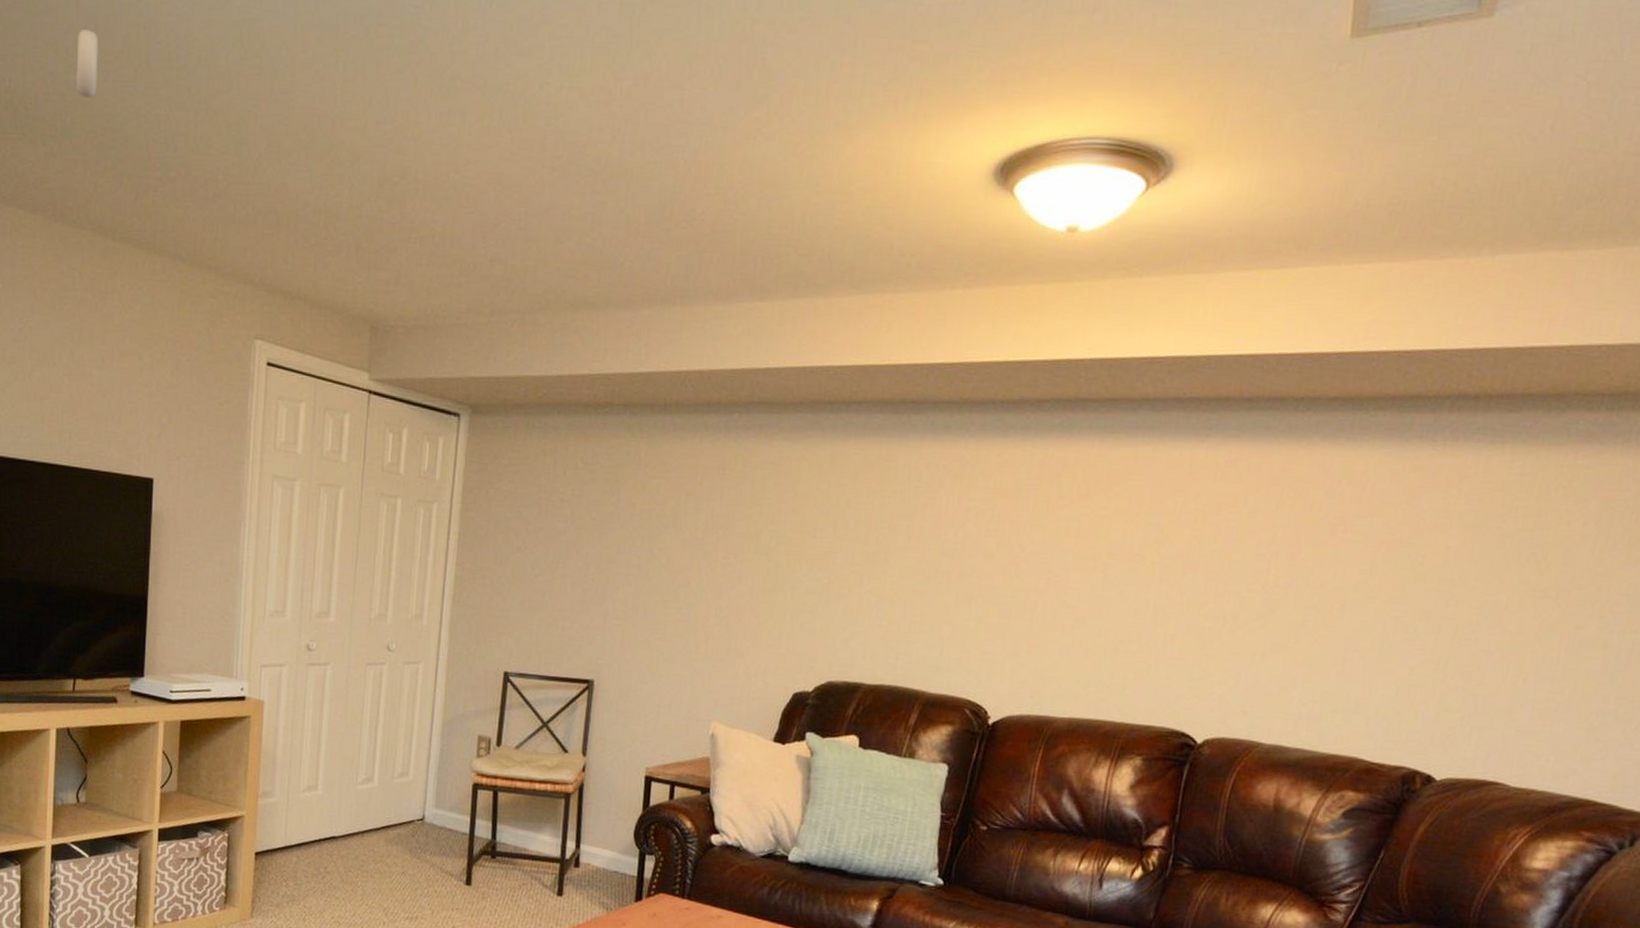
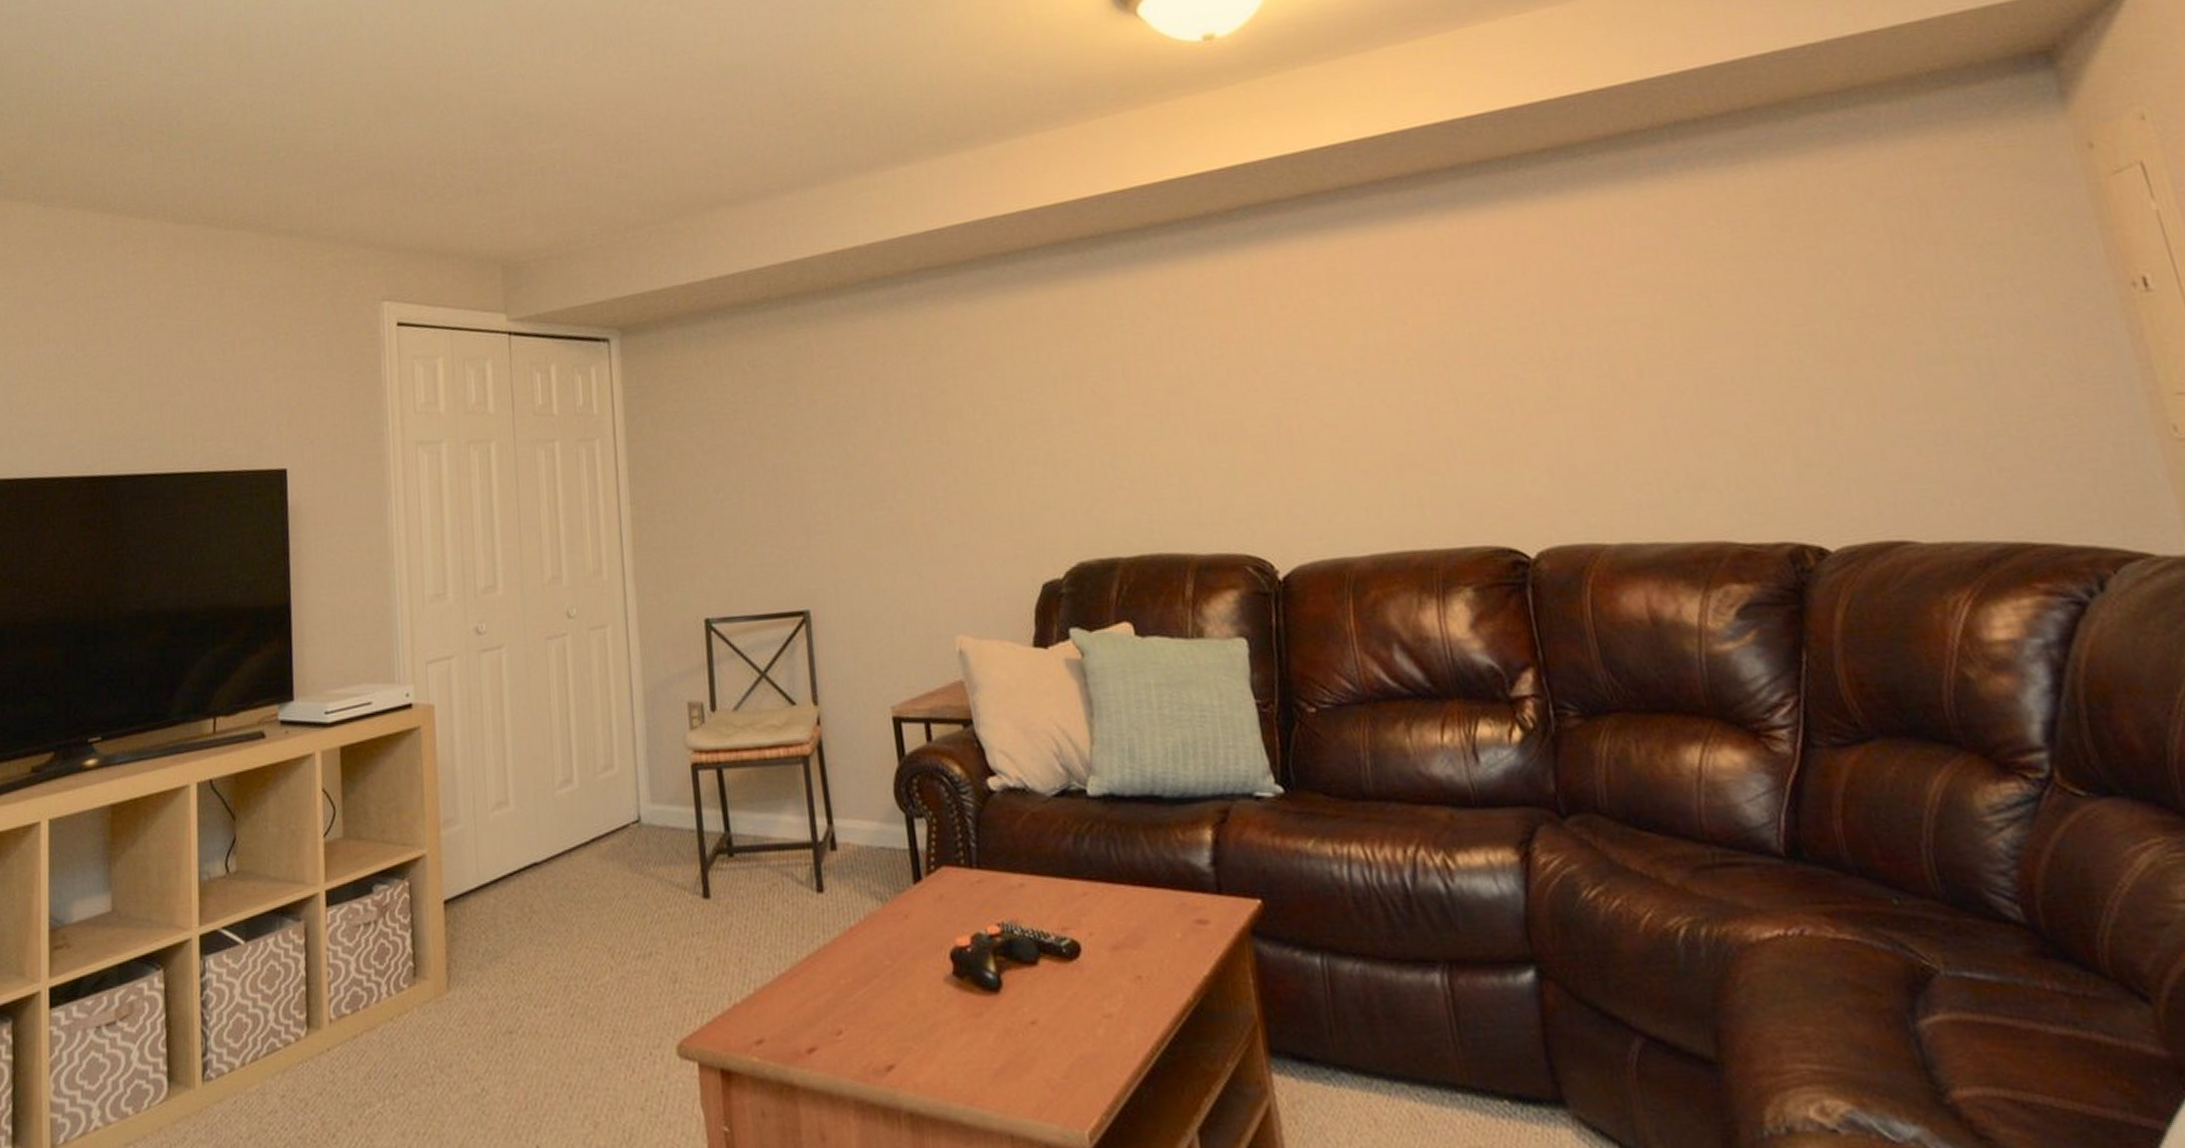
wheel: present [76,29,98,98] -> none [179,37,201,100]

